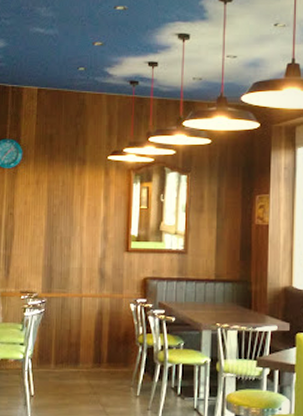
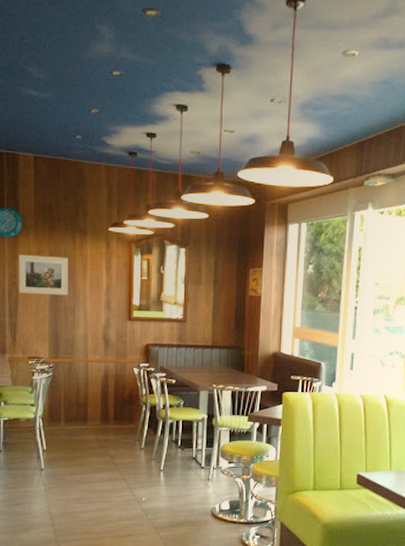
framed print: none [15,185,67,226] -> present [18,254,69,295]

